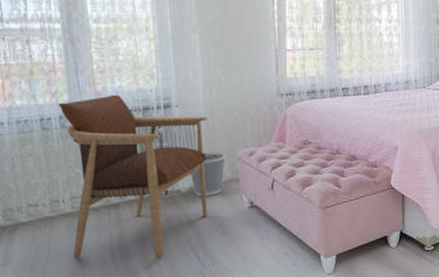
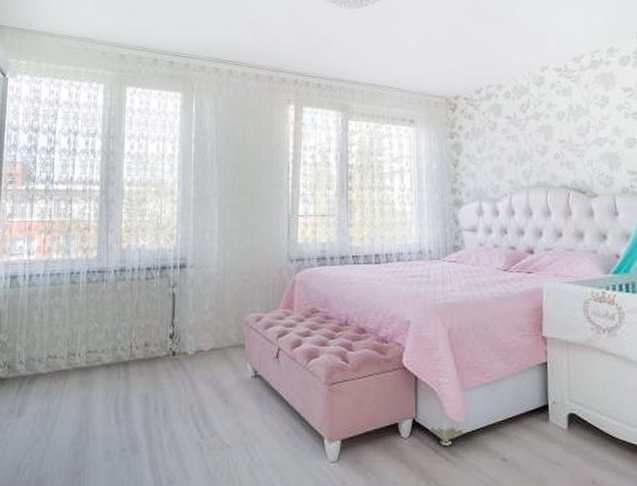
armchair: present [58,94,208,260] -> none [81,252,219,426]
wastebasket: present [190,151,226,197] -> none [198,315,234,361]

